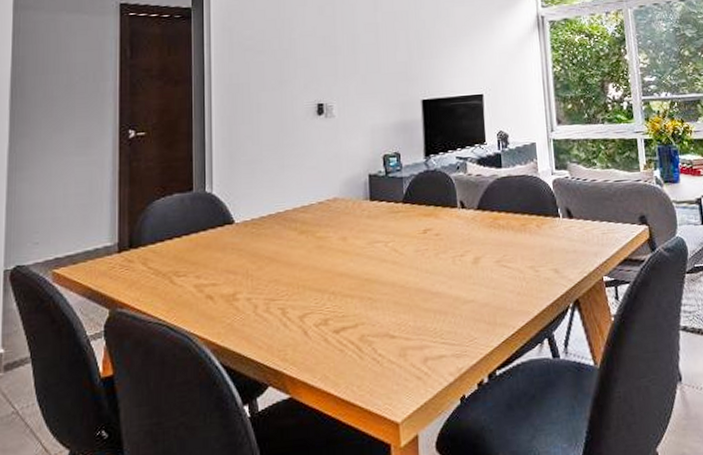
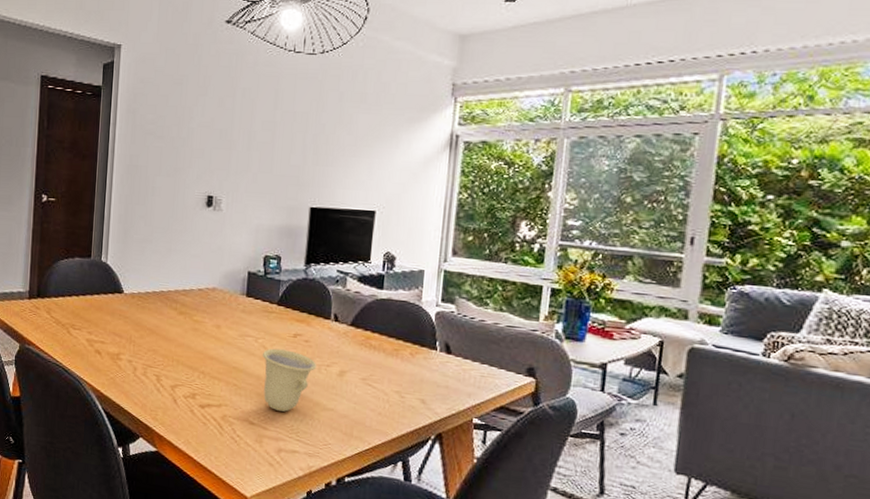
cup: none [394,248,450,316] -> present [262,348,316,412]

